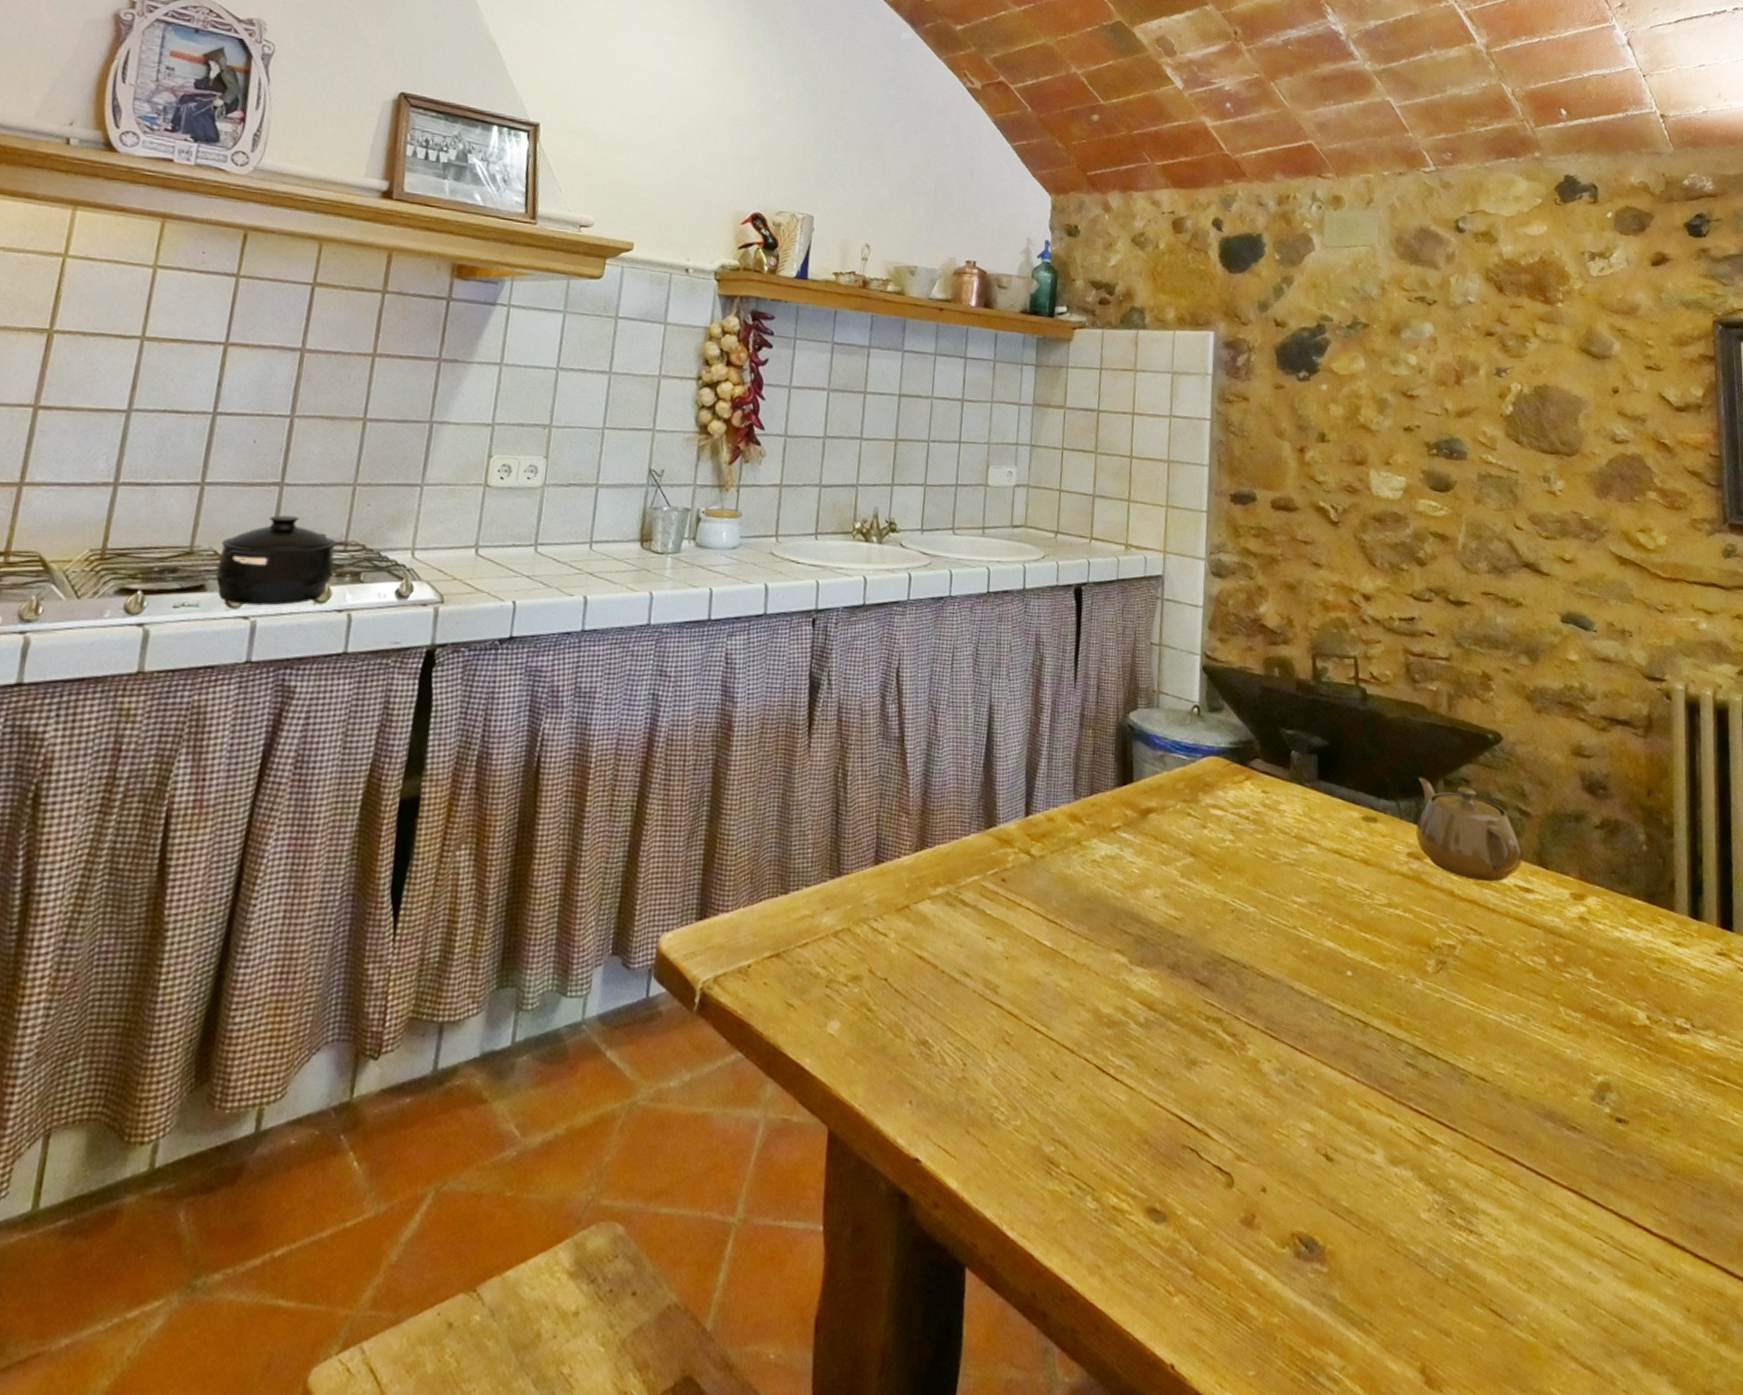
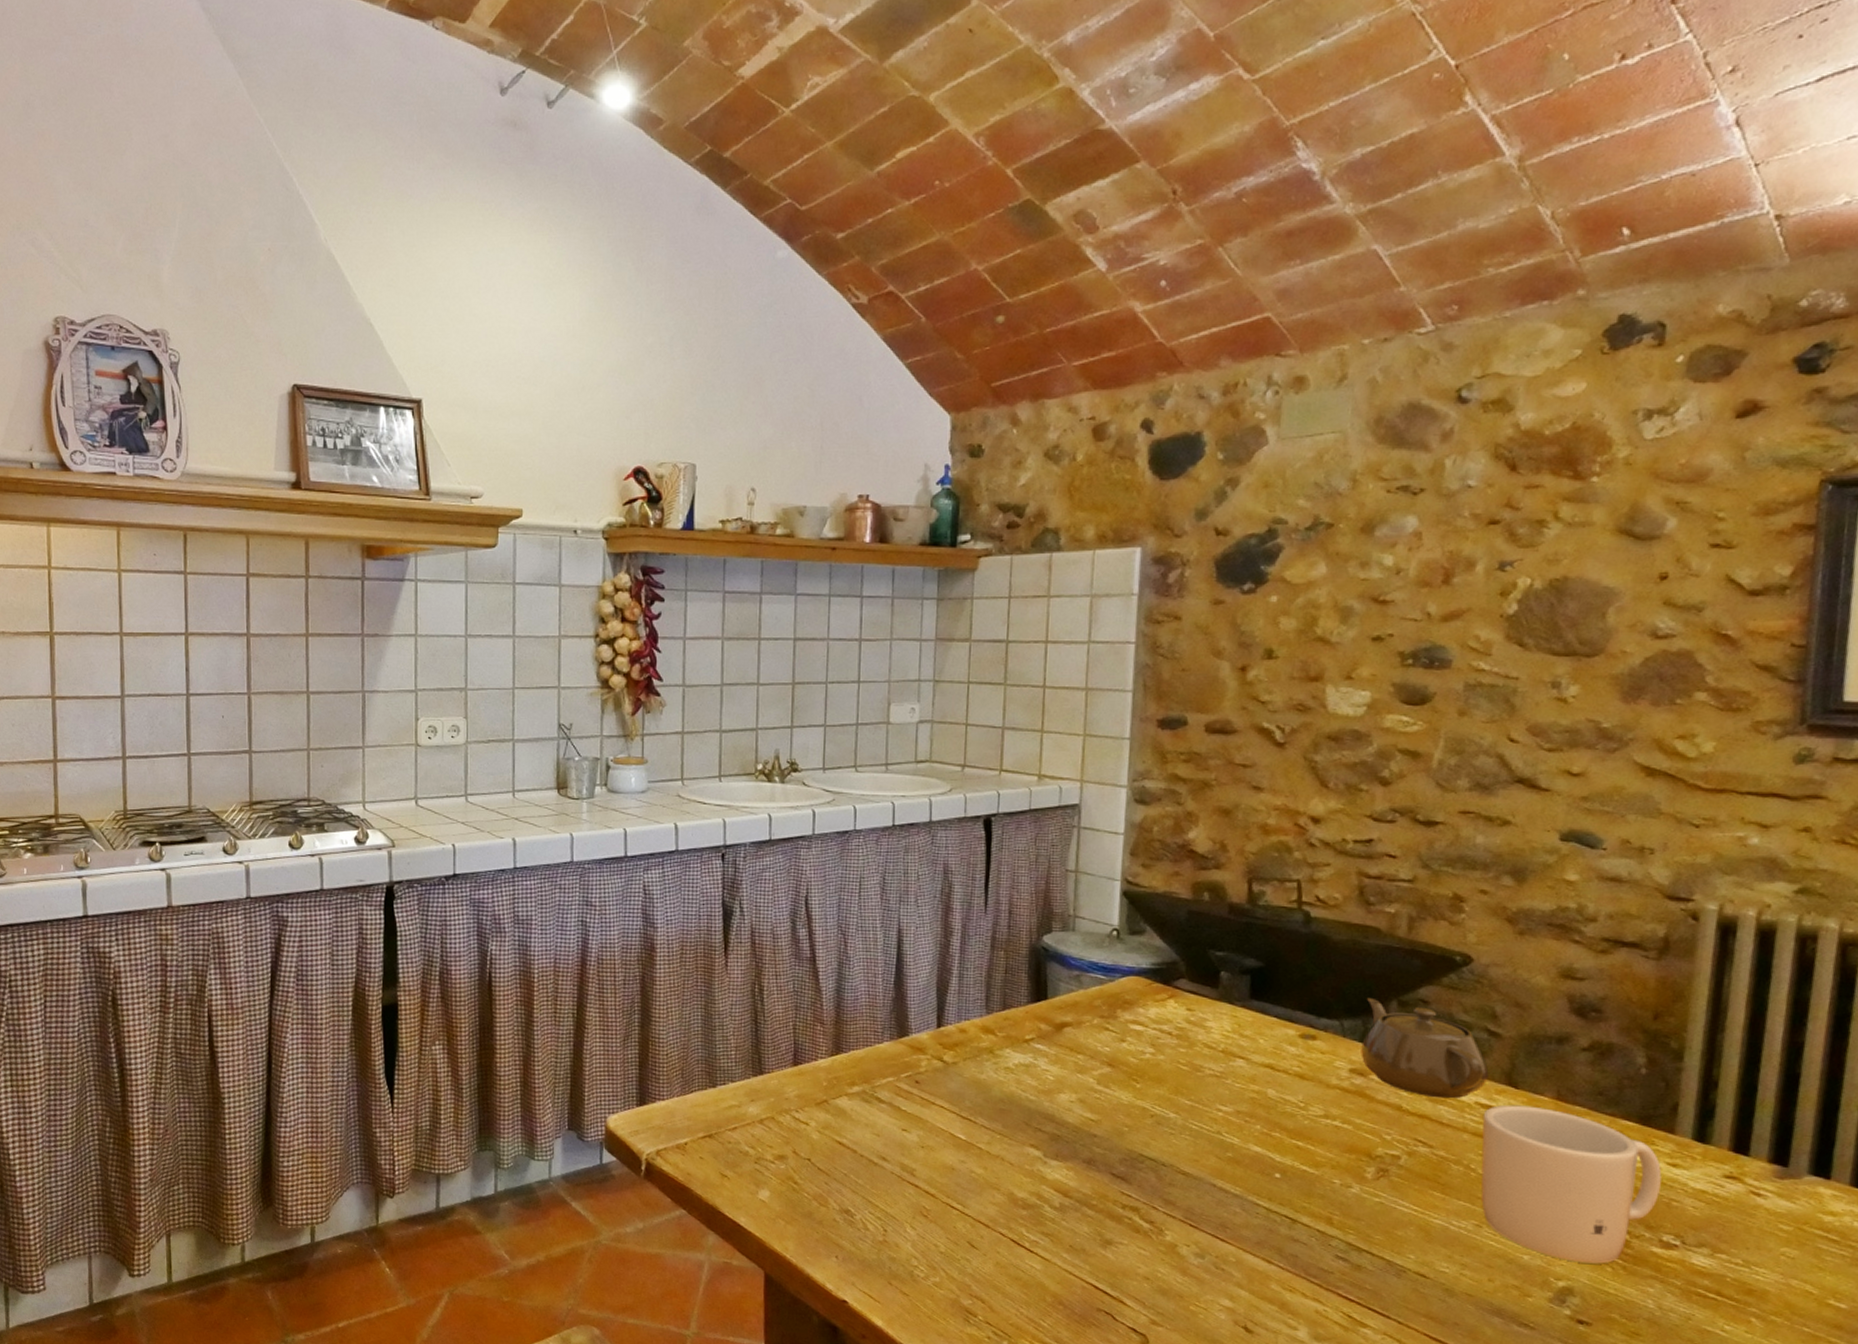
saucepan: present [216,515,338,606] -> none [212,778,302,853]
mug: none [1521,886,1669,1054] -> present [1481,1104,1662,1264]

